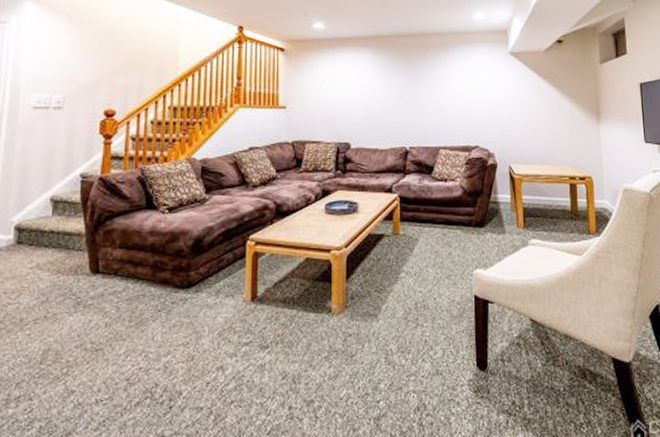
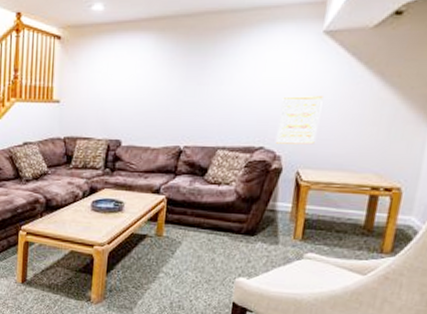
wall art: none [487,103,519,143] -> present [275,96,323,145]

